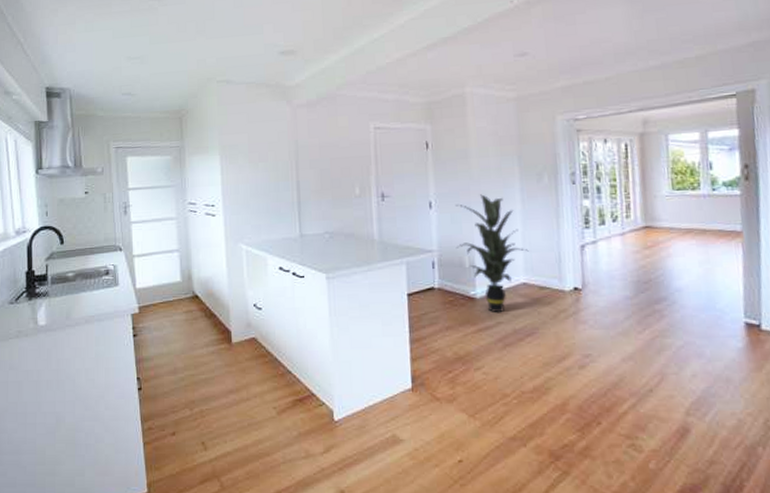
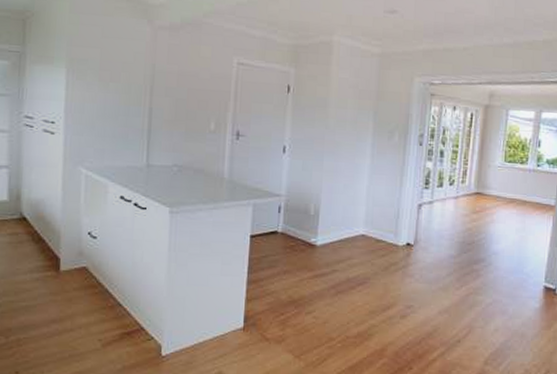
indoor plant: present [455,194,529,312] -> none [303,145,371,260]

